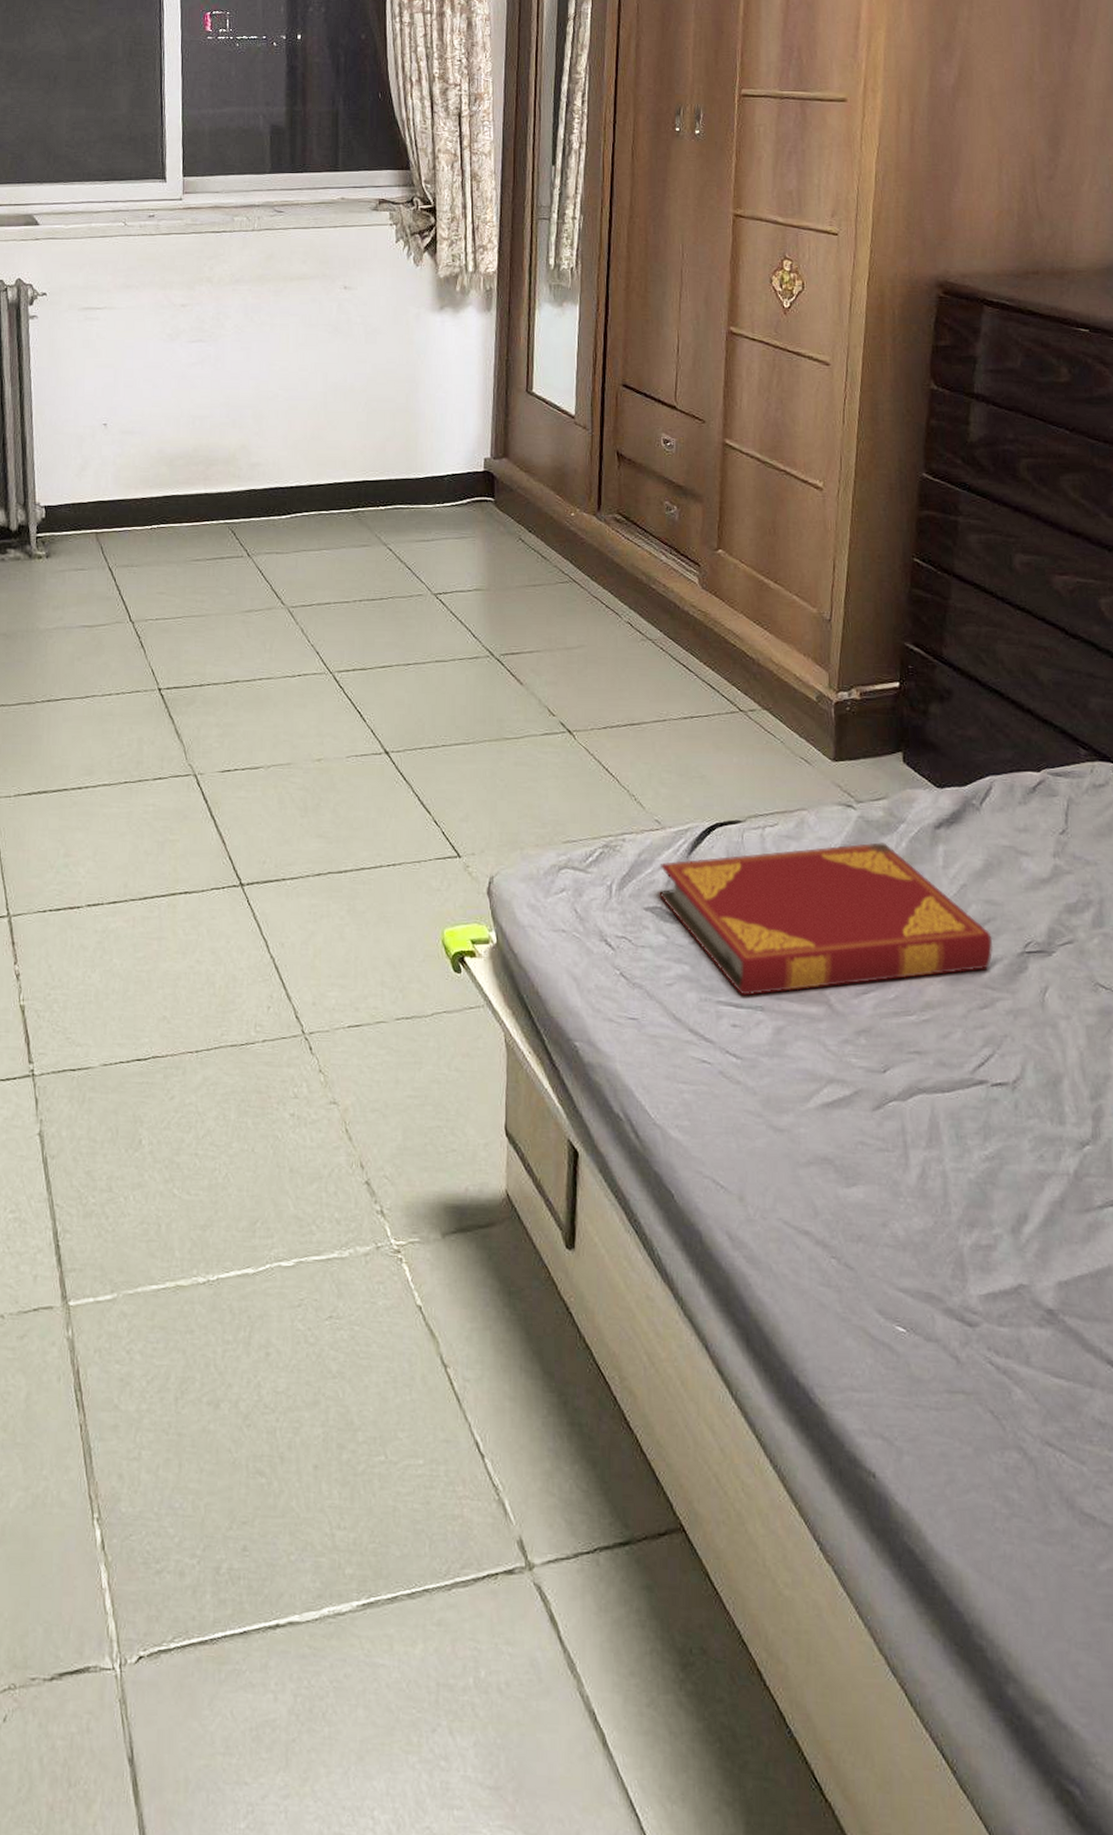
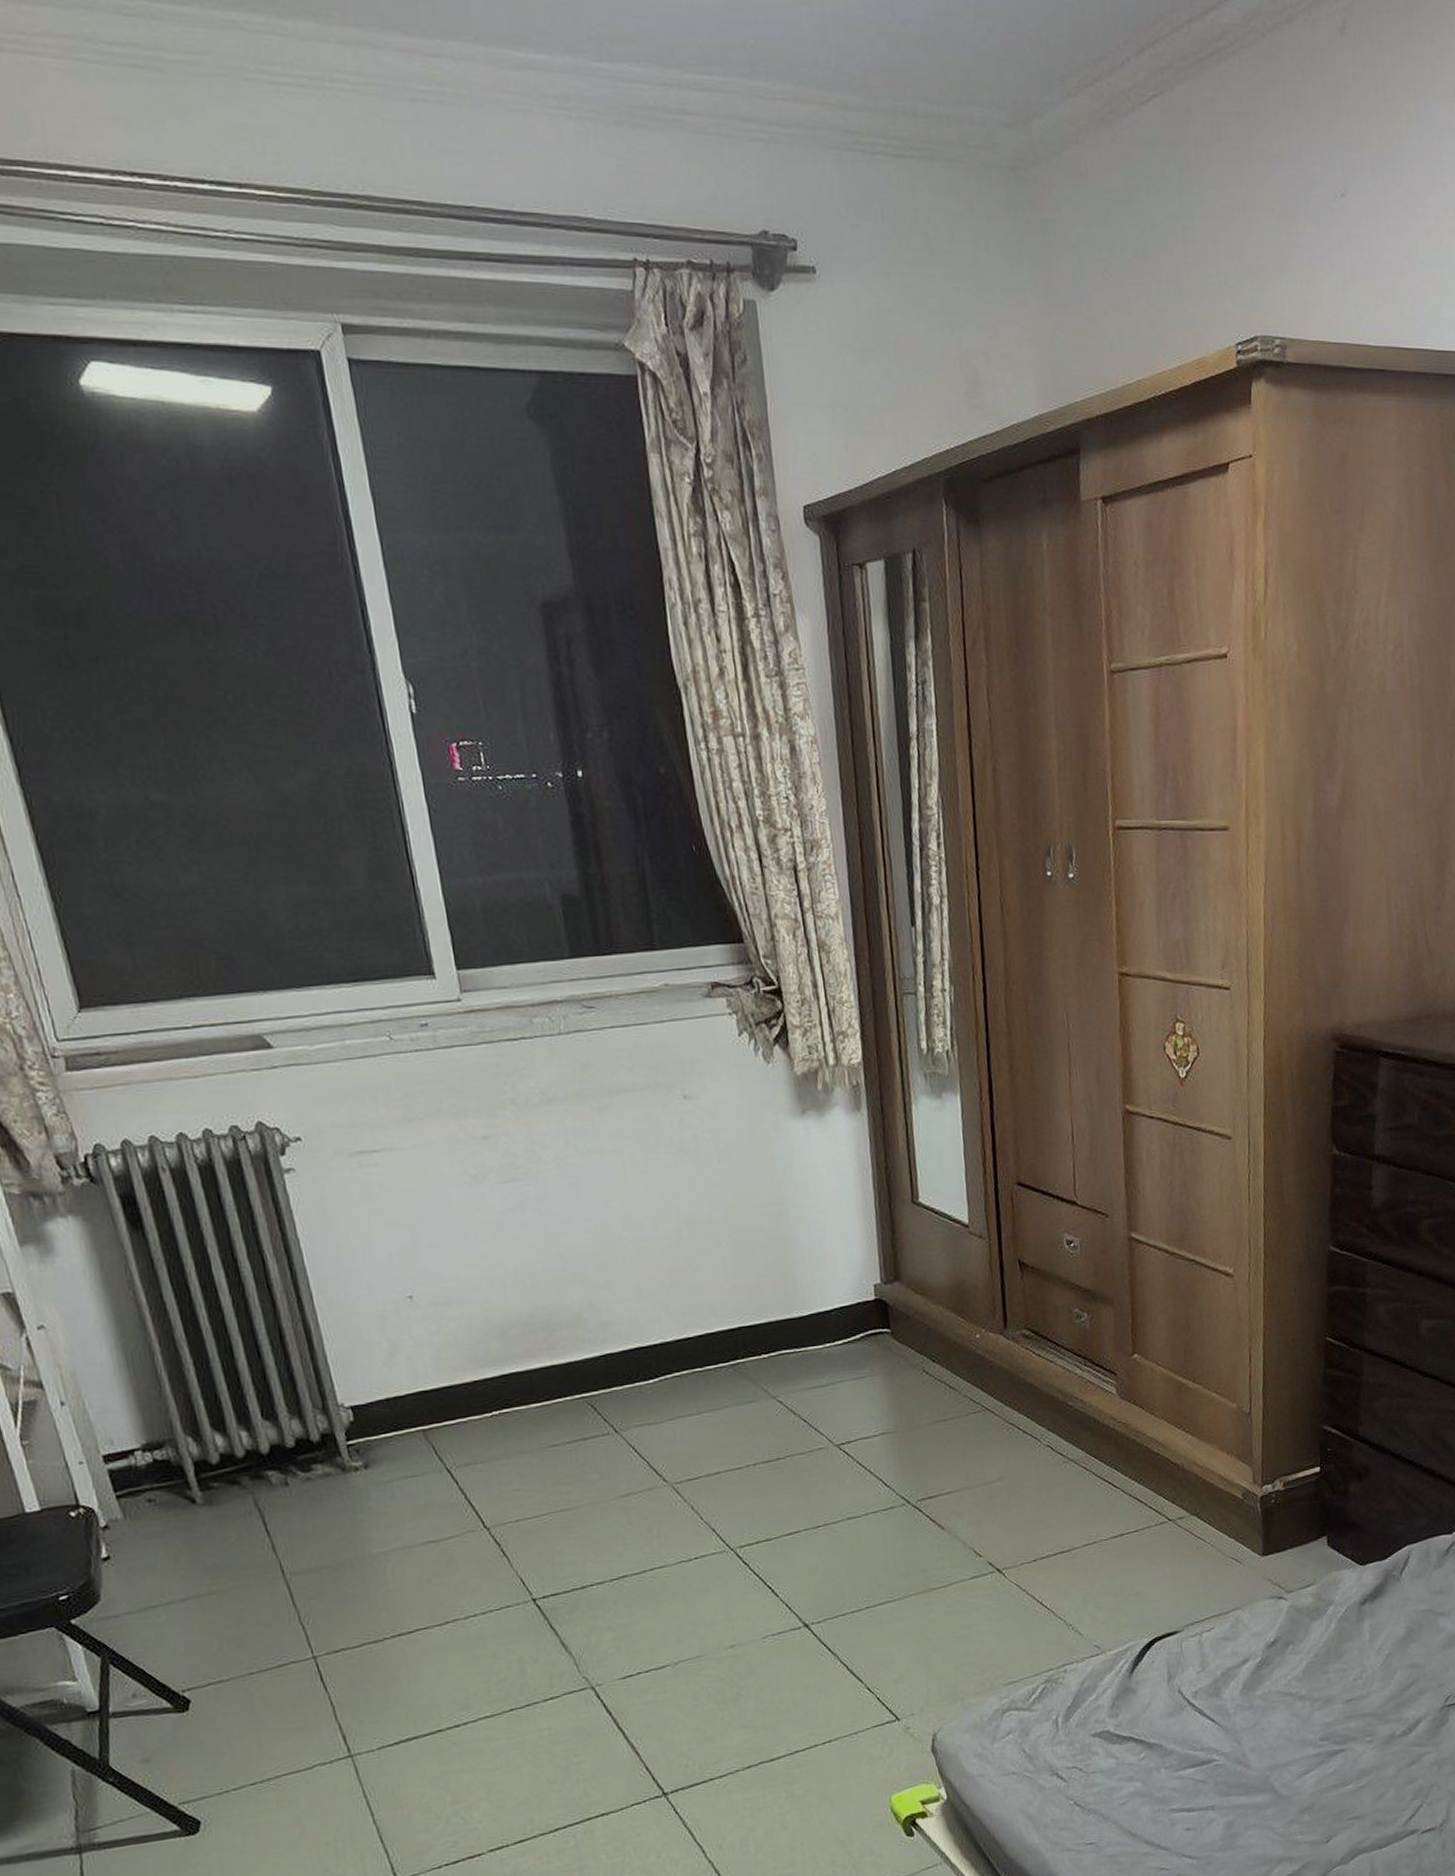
hardback book: present [659,842,994,996] -> none [1104,1627,1418,1800]

